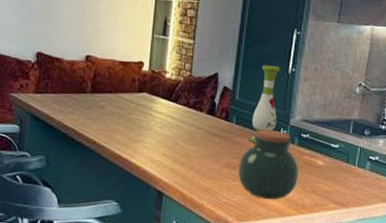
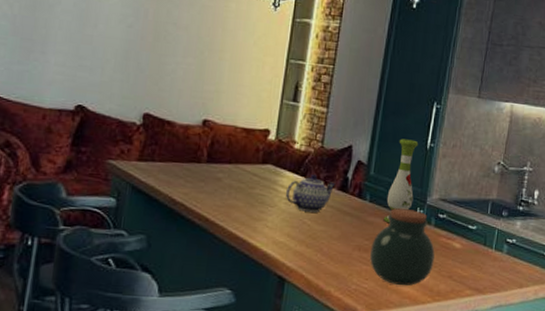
teapot: none [159,100,204,134] -> present [285,173,336,213]

